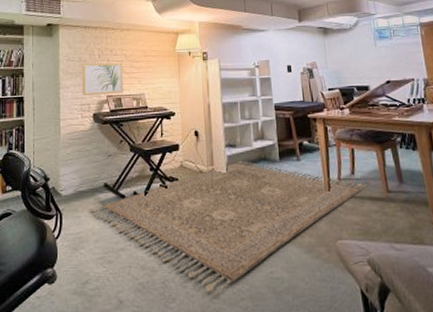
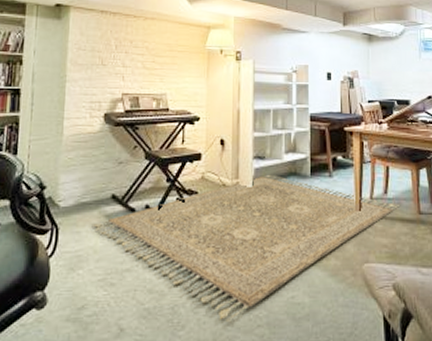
wall art: present [82,62,124,95] -> none [92,54,143,92]

